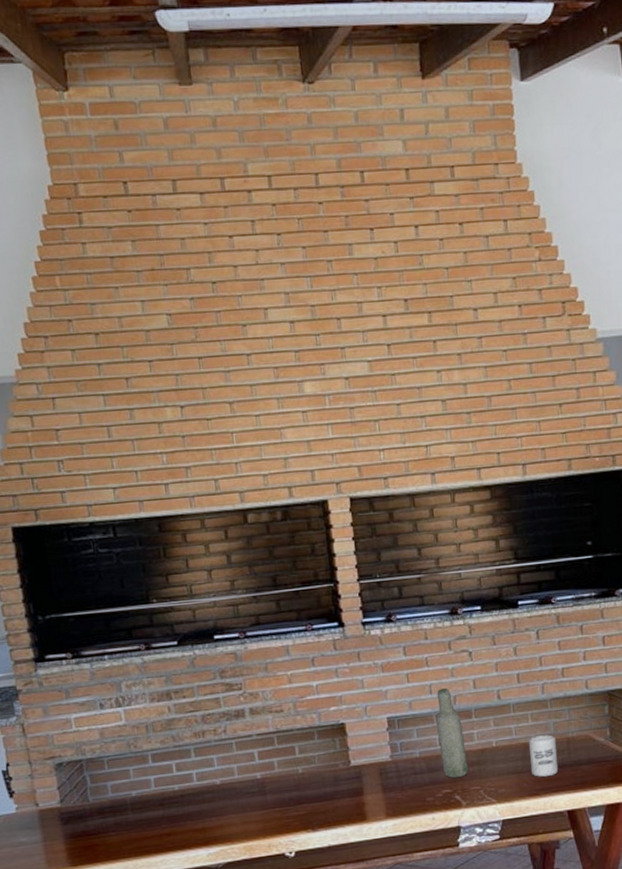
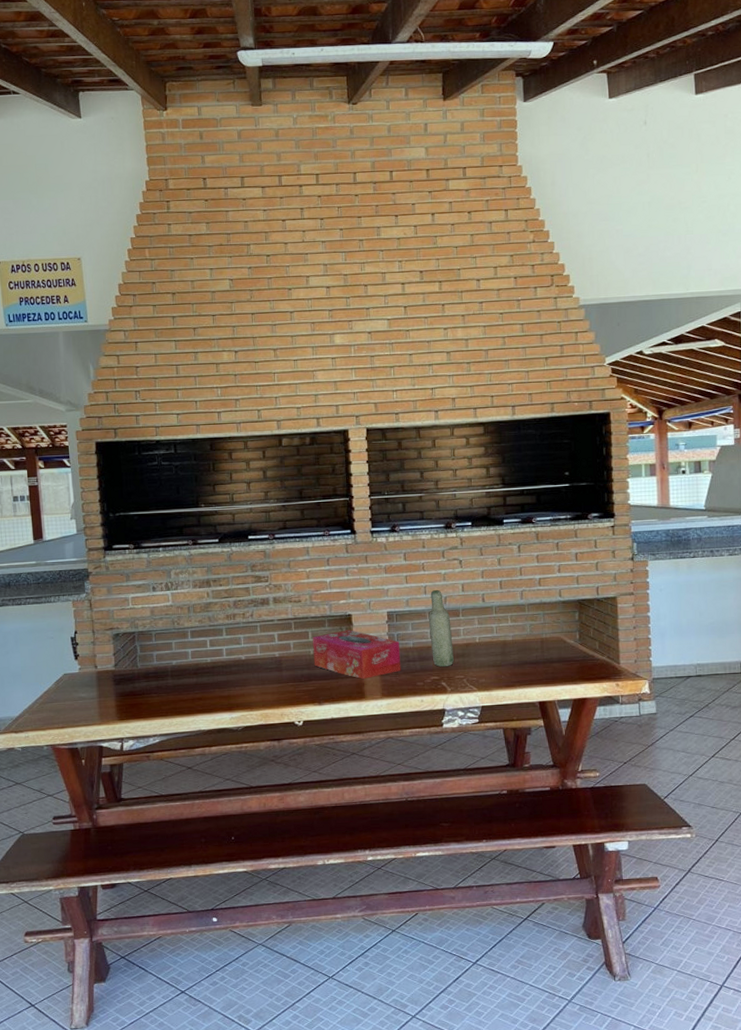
tissue box: none [300,741,407,798] -> present [313,630,401,679]
cup: present [528,735,559,778] -> none [507,635,533,672]

